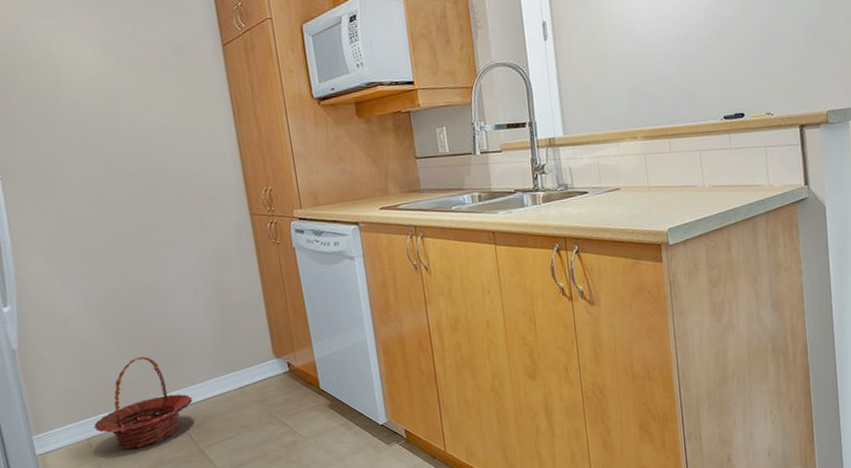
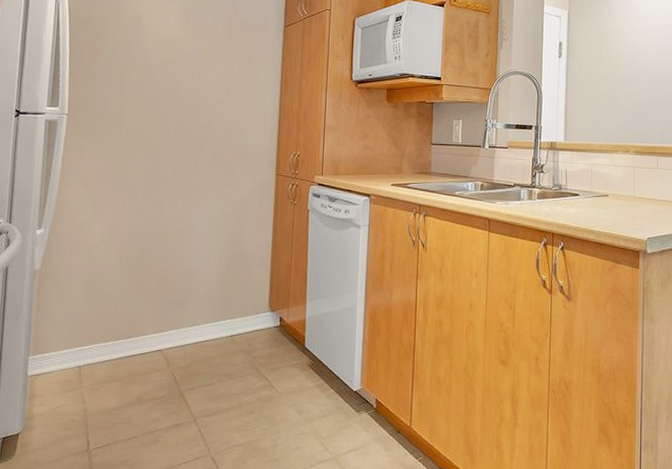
basket: present [93,356,193,450] -> none [87,292,186,382]

